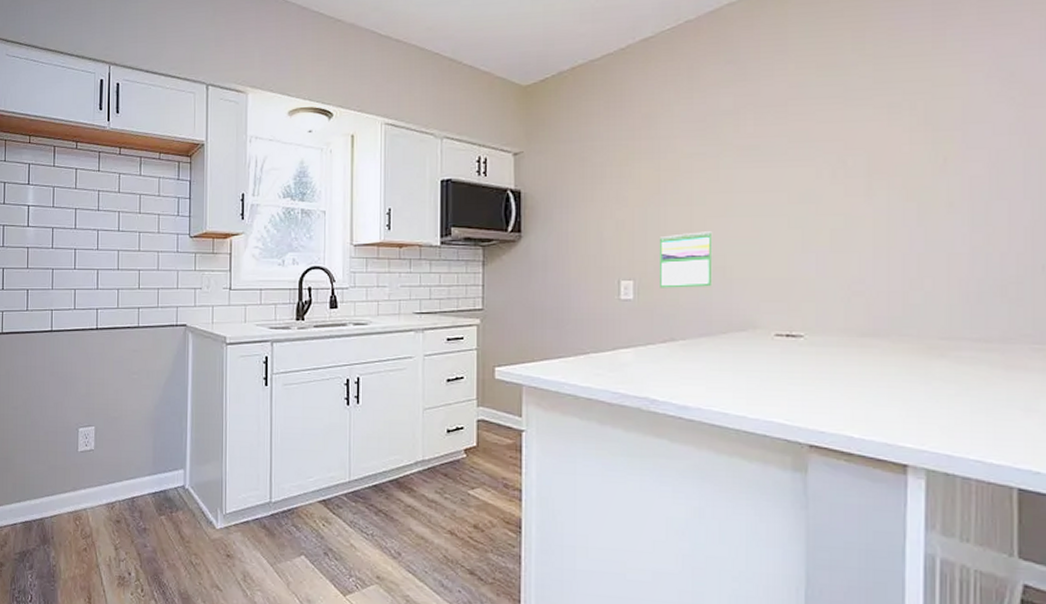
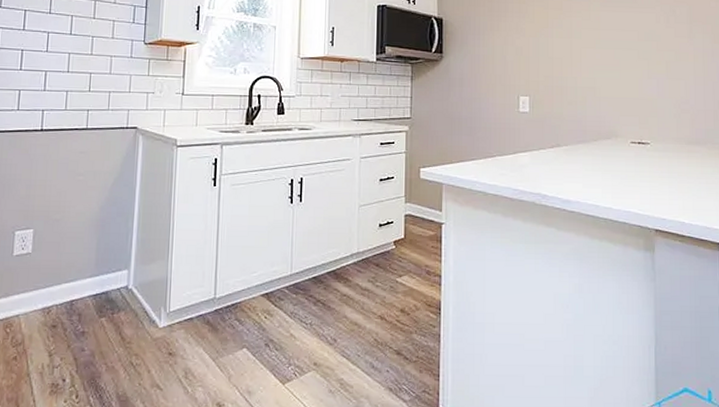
calendar: present [658,231,713,288] -> none [548,59,587,104]

